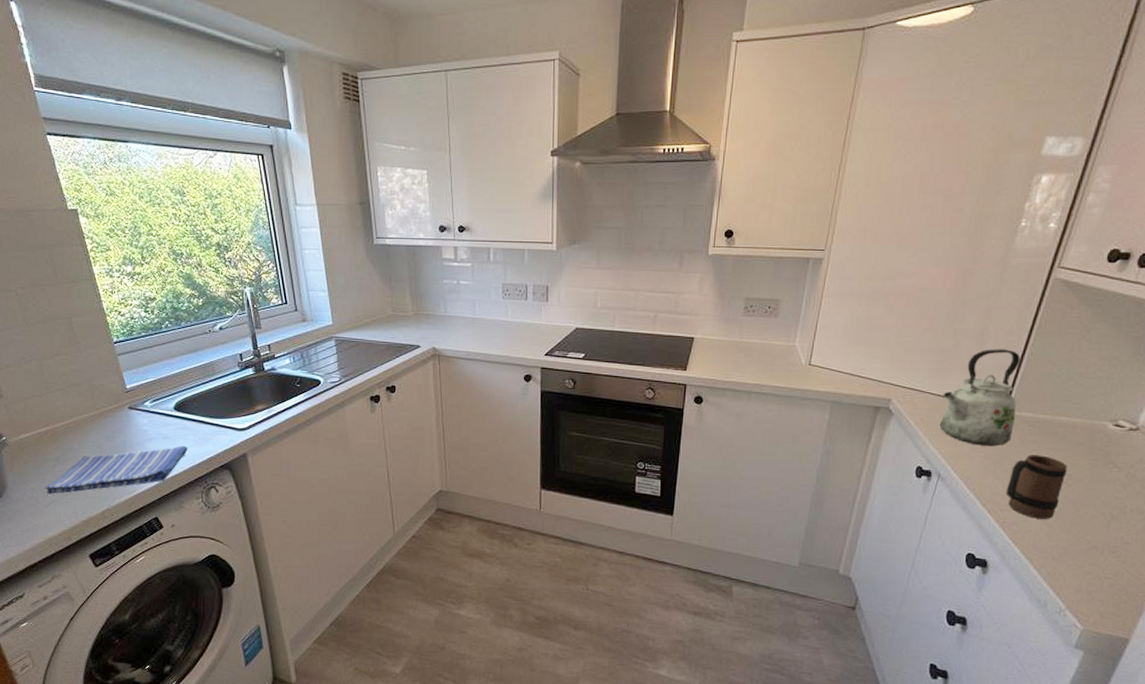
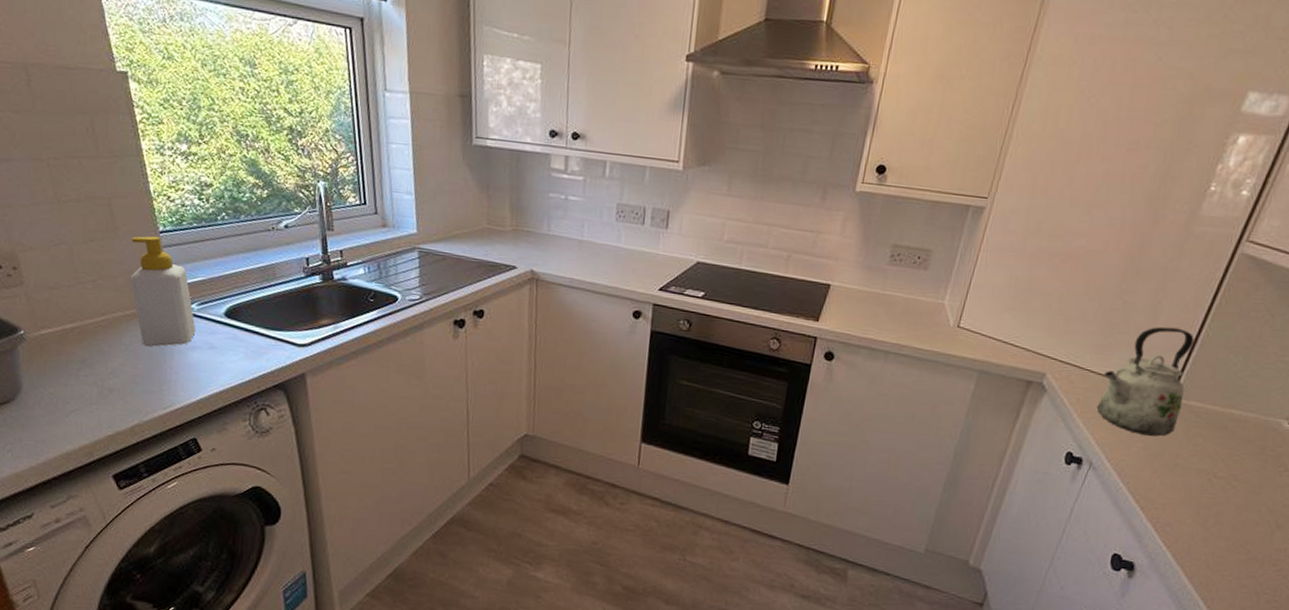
dish towel: present [45,446,188,495] -> none [66,358,238,402]
soap bottle: none [91,346,151,441] -> present [130,236,196,347]
mug: present [1005,455,1067,519] -> none [1162,449,1234,523]

